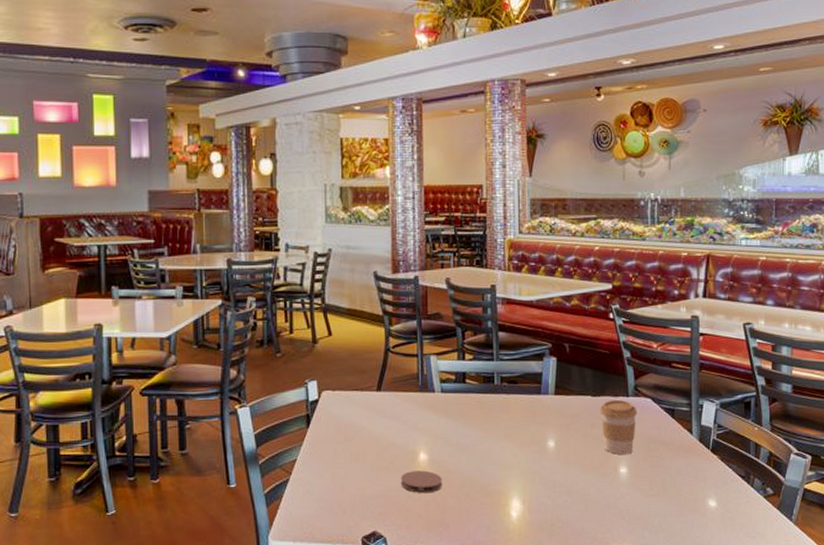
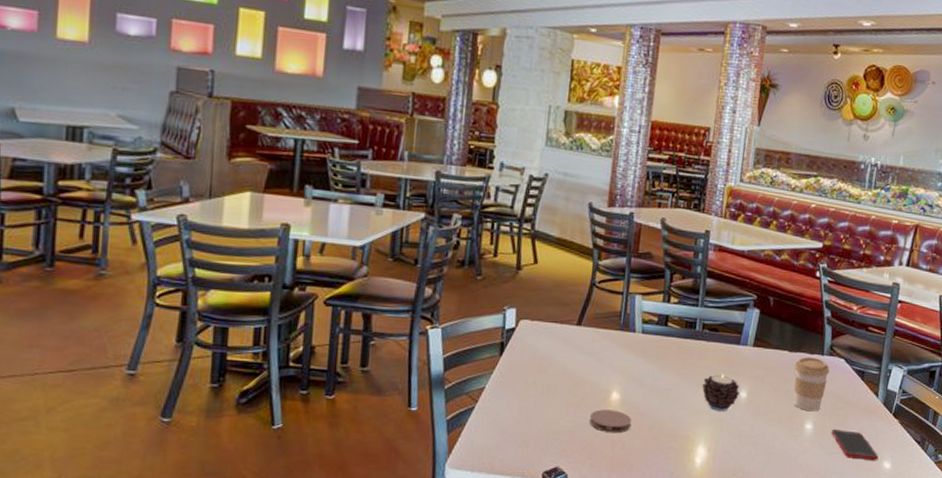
candle: none [508,425,547,463] -> present [702,374,740,411]
cell phone: none [647,470,702,501] -> present [831,429,879,461]

